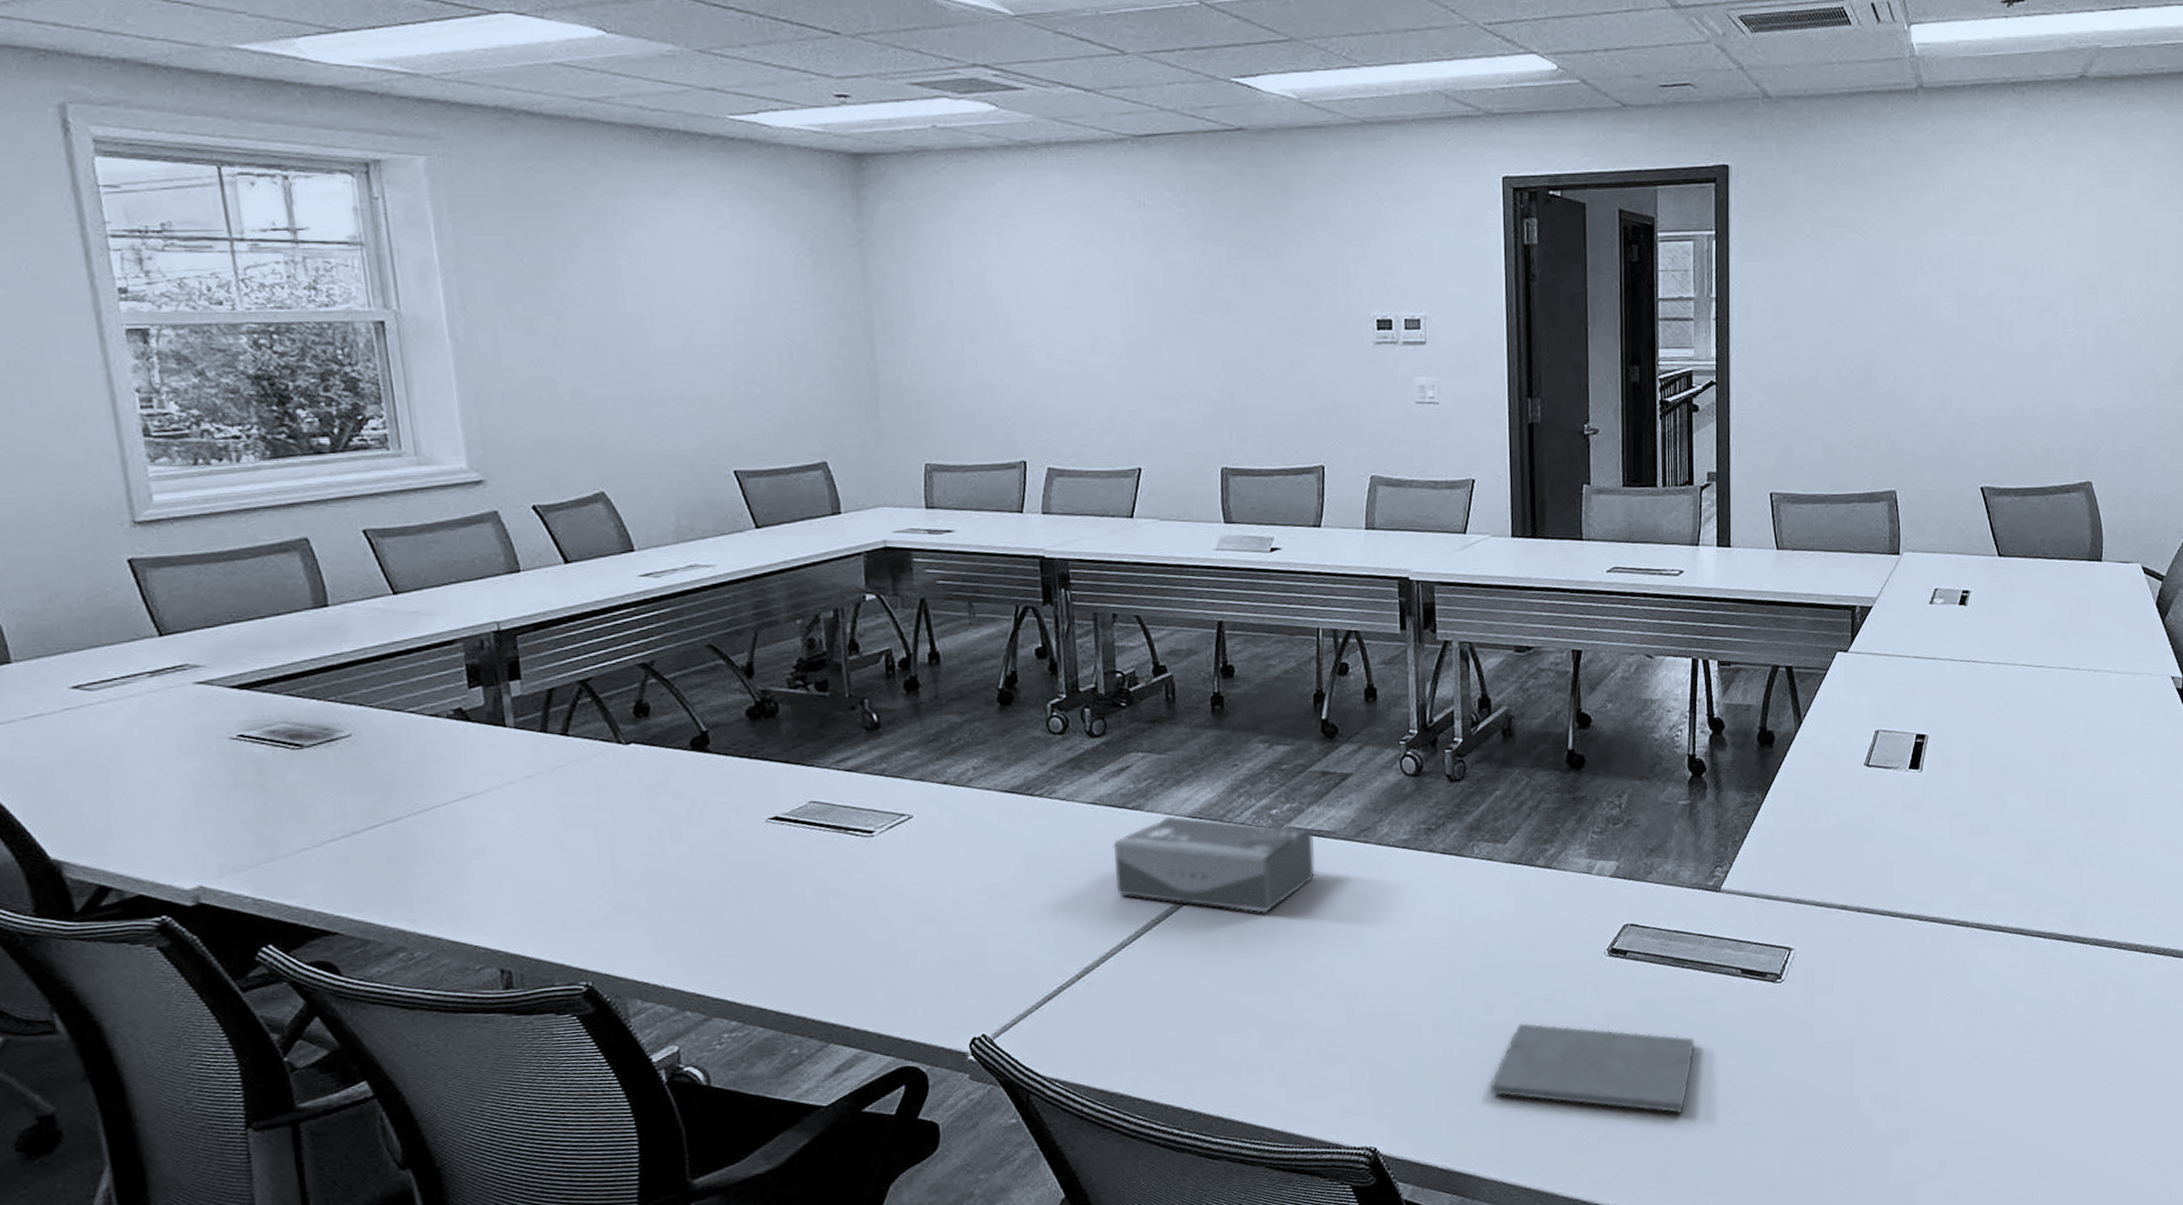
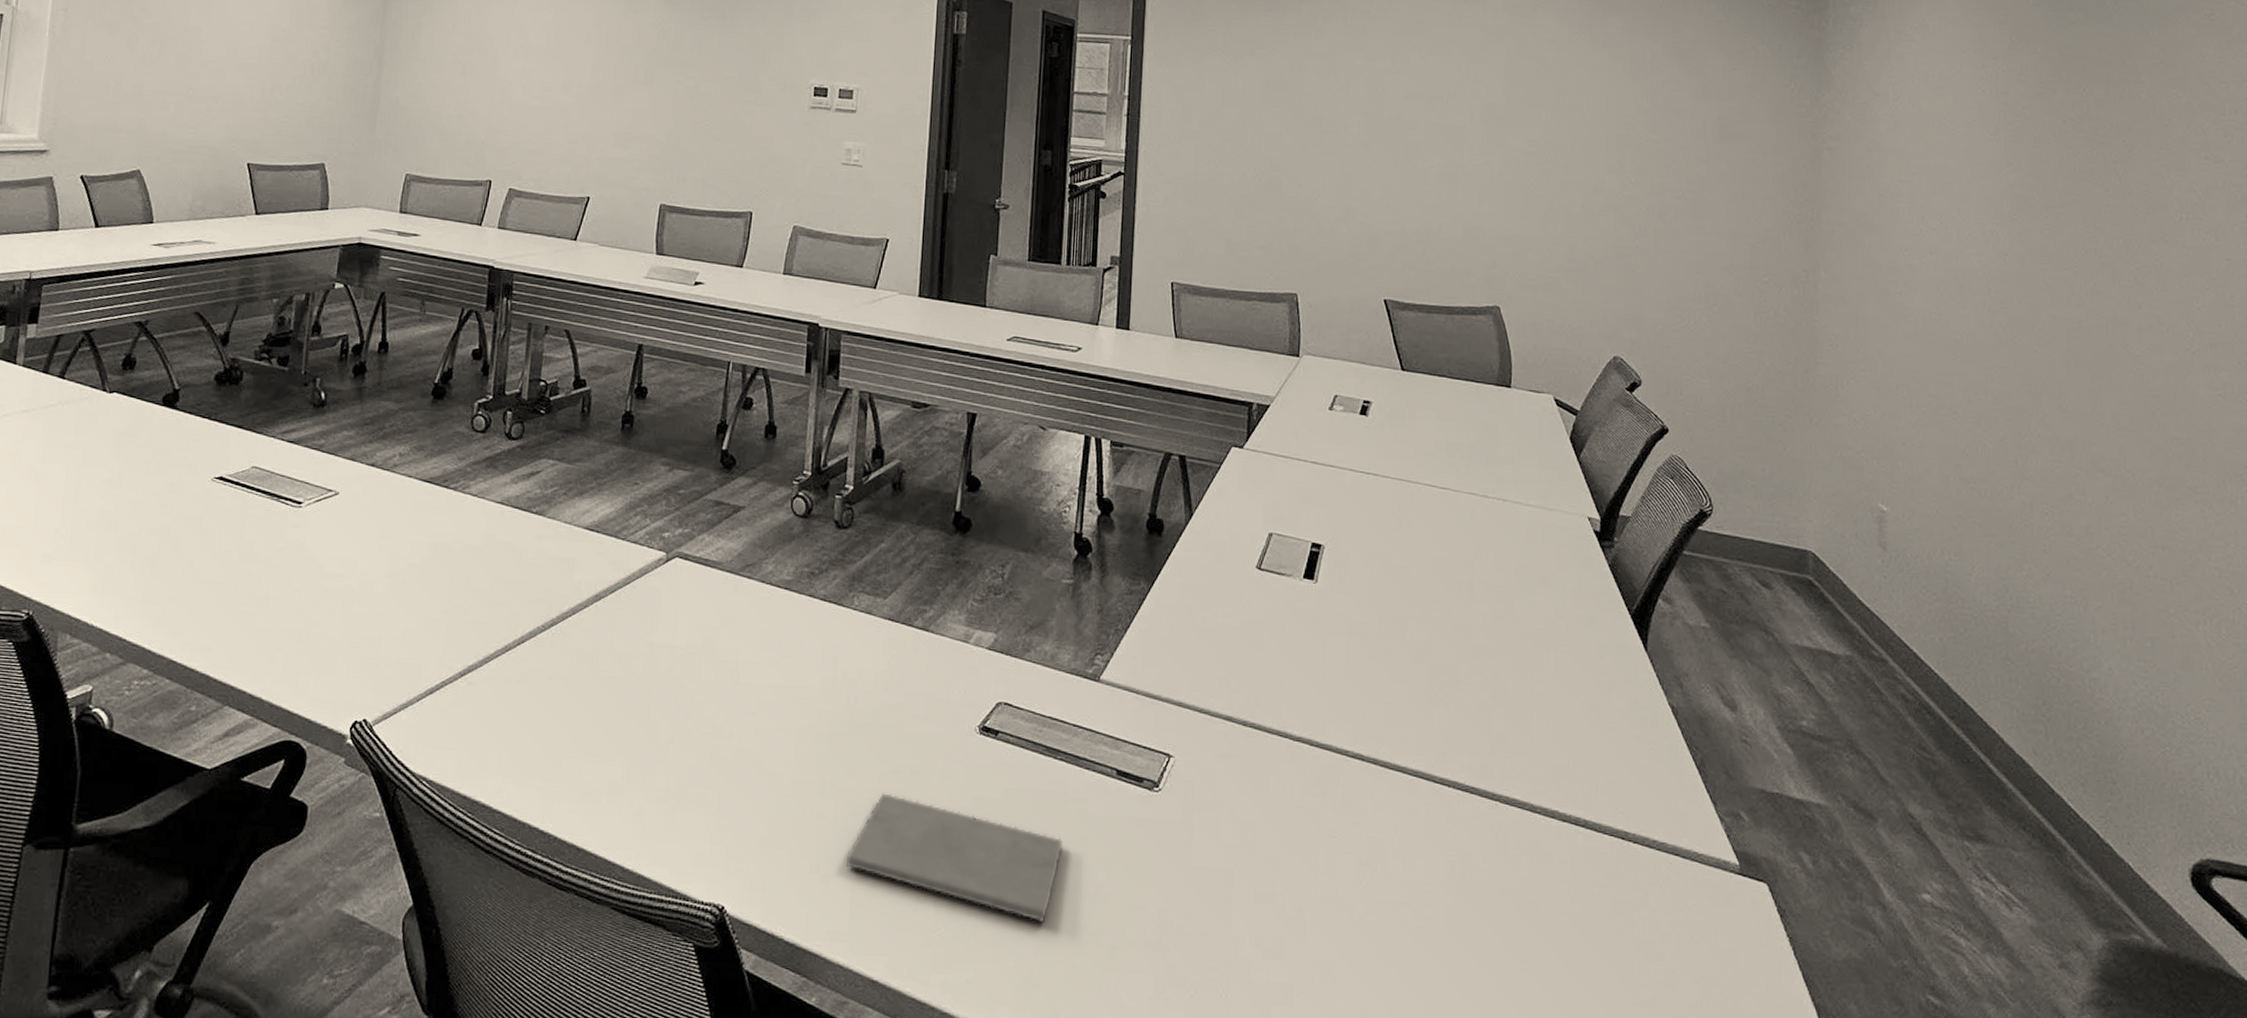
tissue box: present [1112,816,1315,914] -> none [510,525,700,637]

